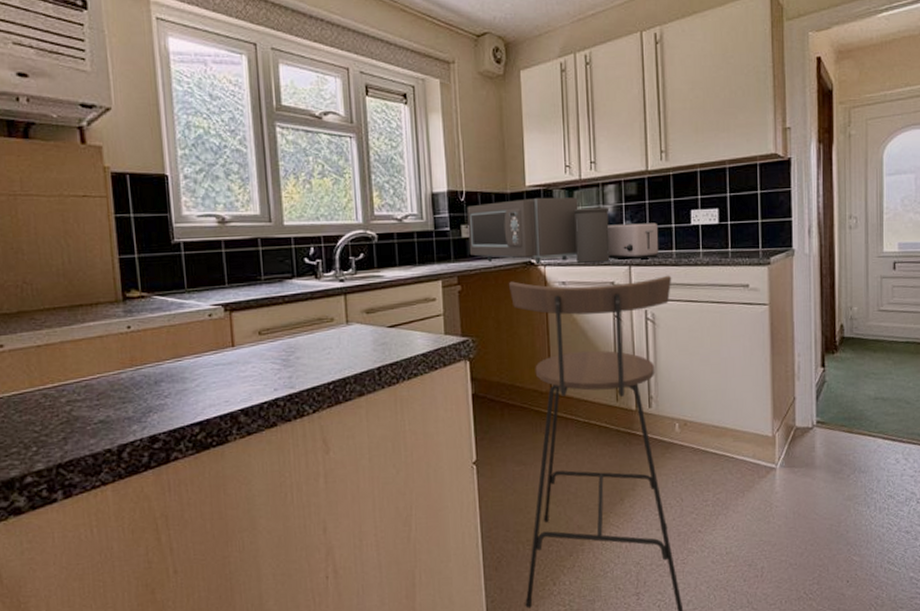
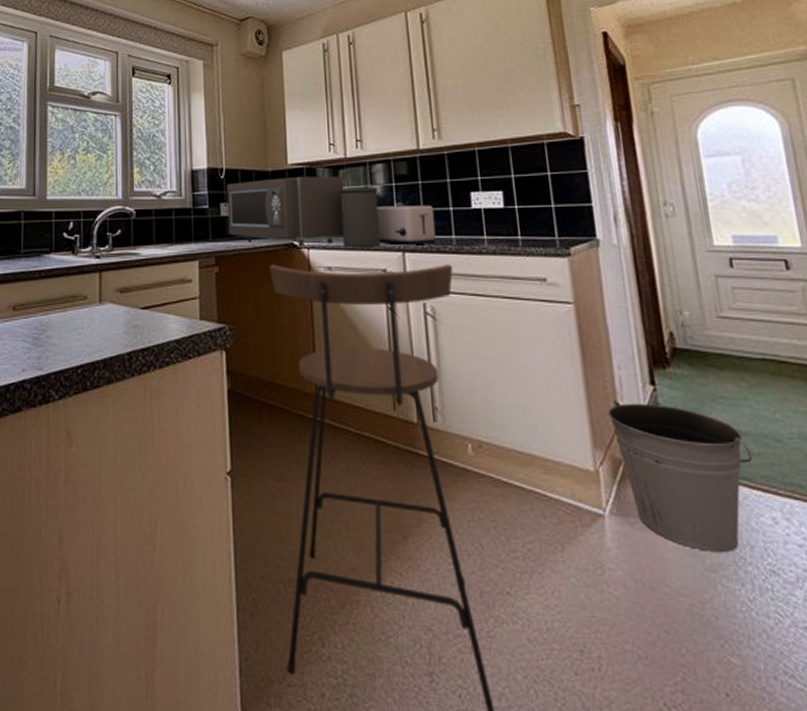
bucket: none [787,380,888,487] -> present [608,400,753,552]

